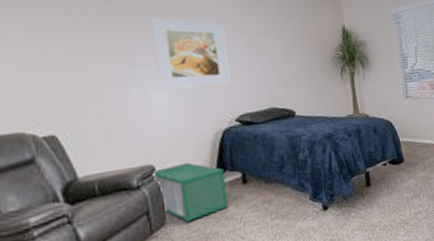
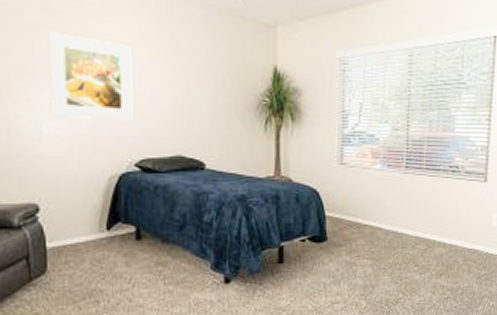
storage bin: present [153,162,229,223] -> none [37,206,118,274]

